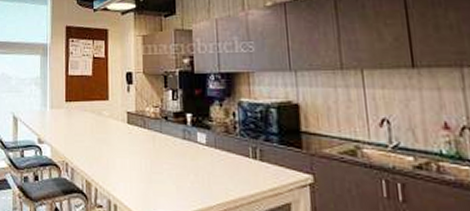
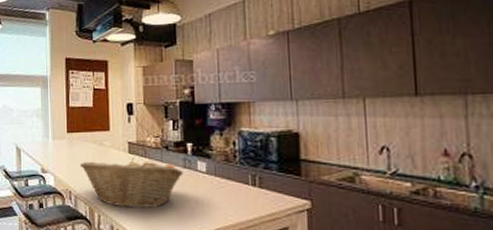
fruit basket: none [77,128,183,182] -> present [79,157,184,209]

